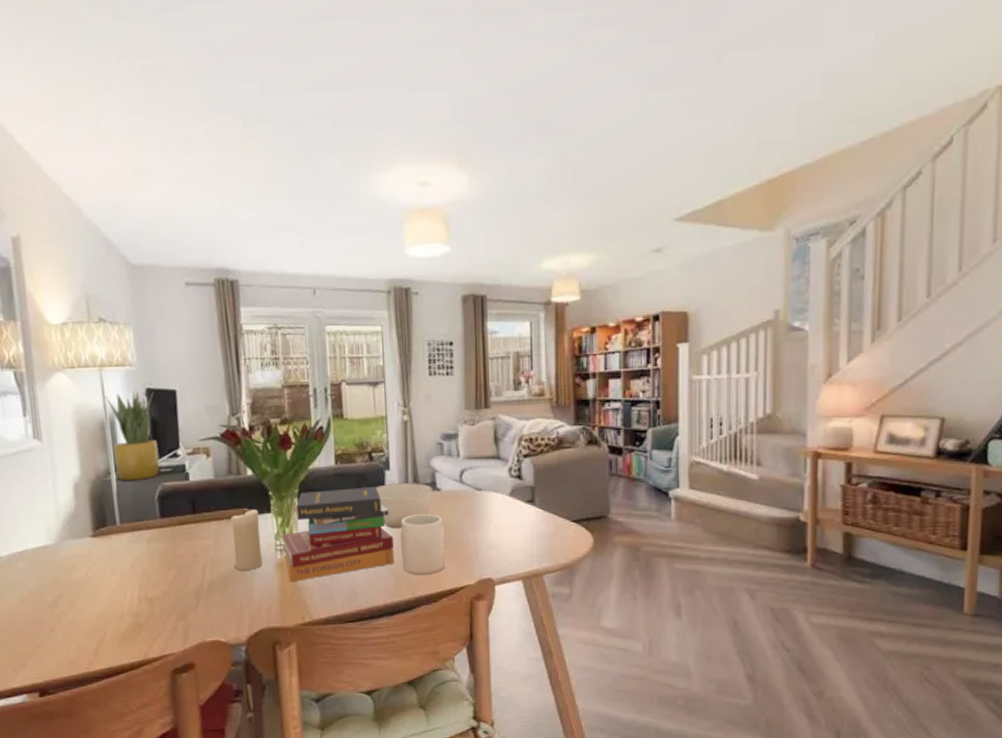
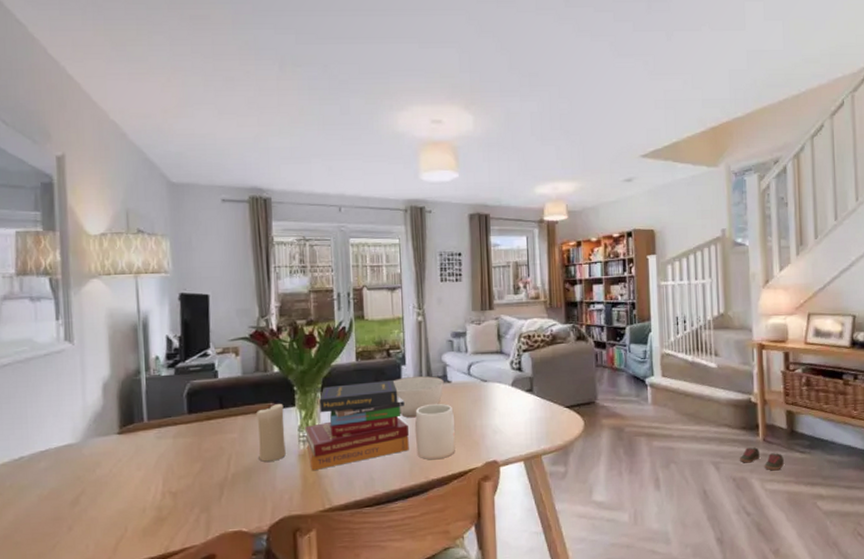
planter: present [105,389,160,481] -> none [139,294,190,380]
shoe: none [780,574,836,602] -> present [739,447,784,471]

